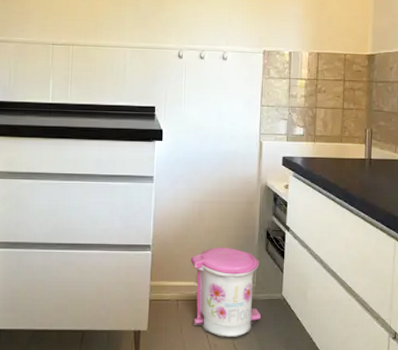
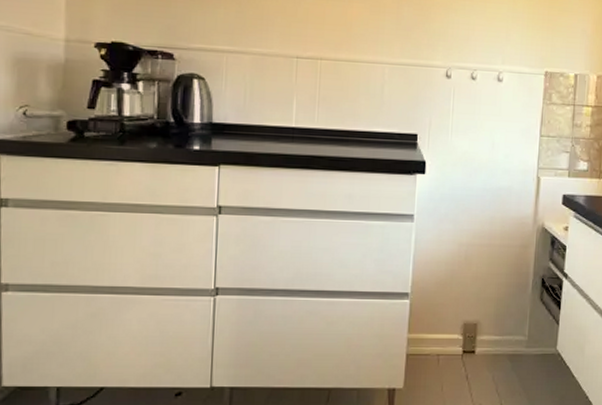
trash can: present [190,247,262,337] -> none [454,295,533,396]

